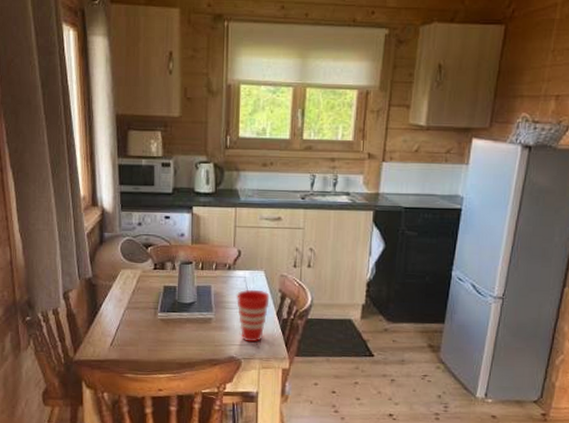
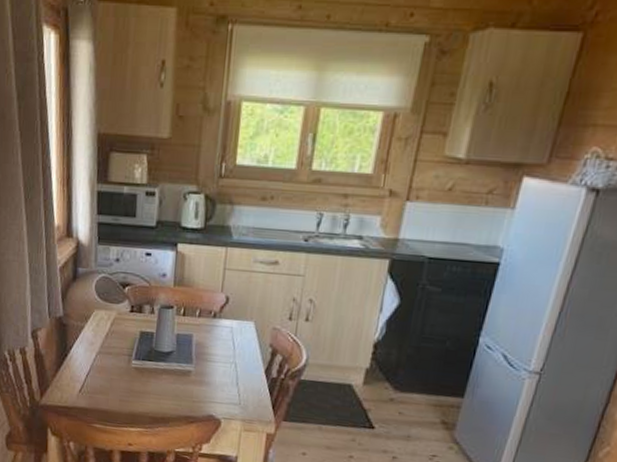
cup: present [236,289,270,343] -> none [220,341,259,402]

